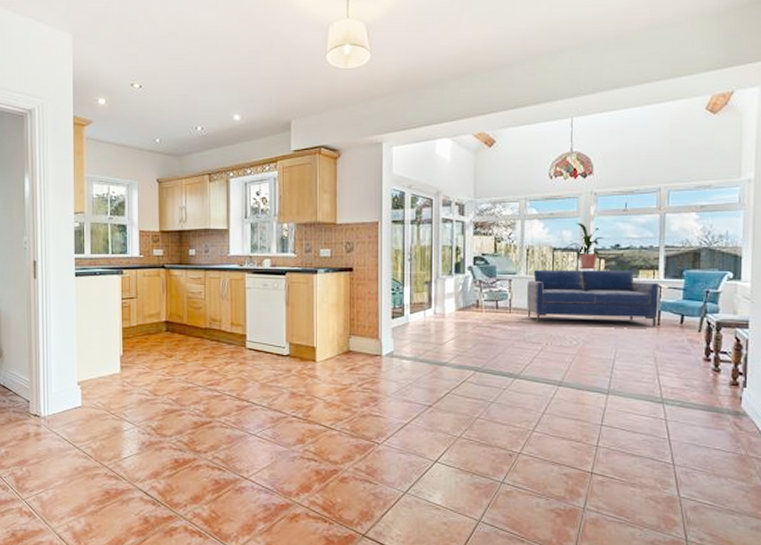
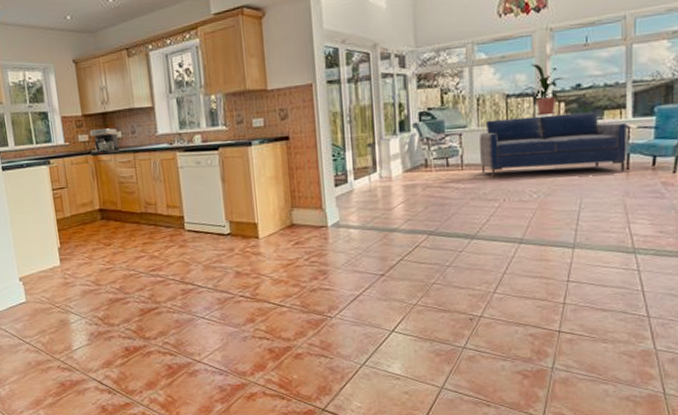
coffee maker: none [163,245,192,270] -> present [89,128,120,156]

